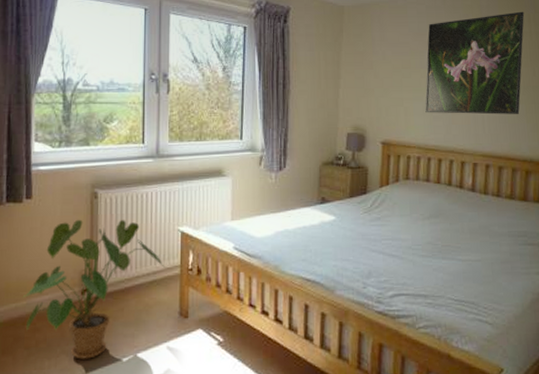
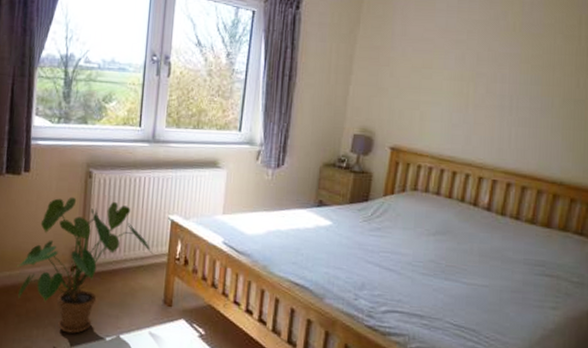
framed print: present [425,11,525,115] -> none [444,11,575,130]

